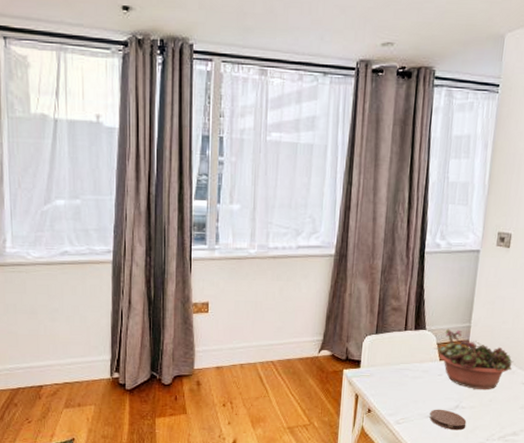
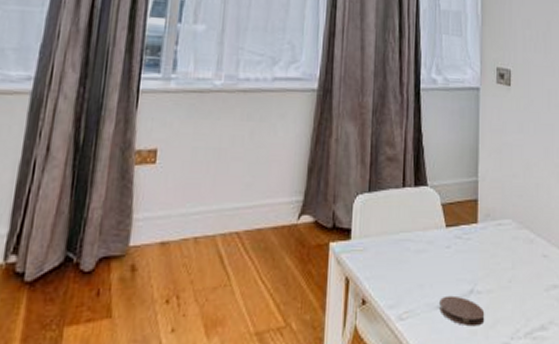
succulent planter: present [433,328,514,390] -> none [438,184,531,267]

